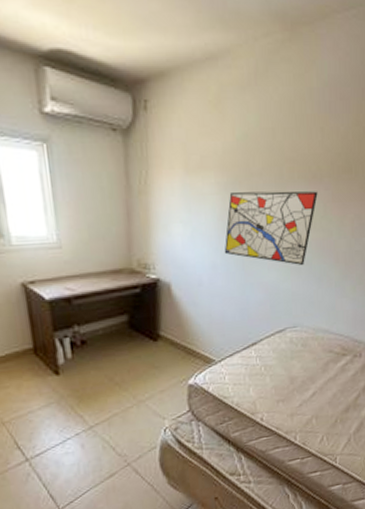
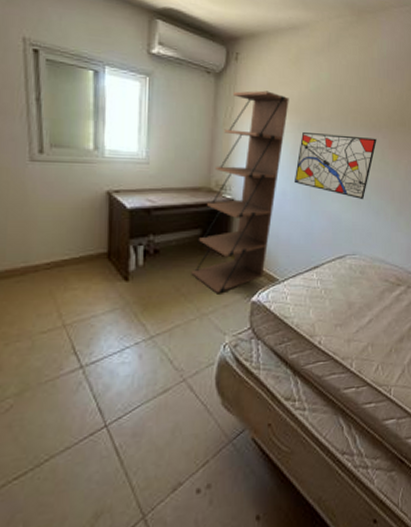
bookcase: none [122,145,213,381] -> present [191,90,289,294]

